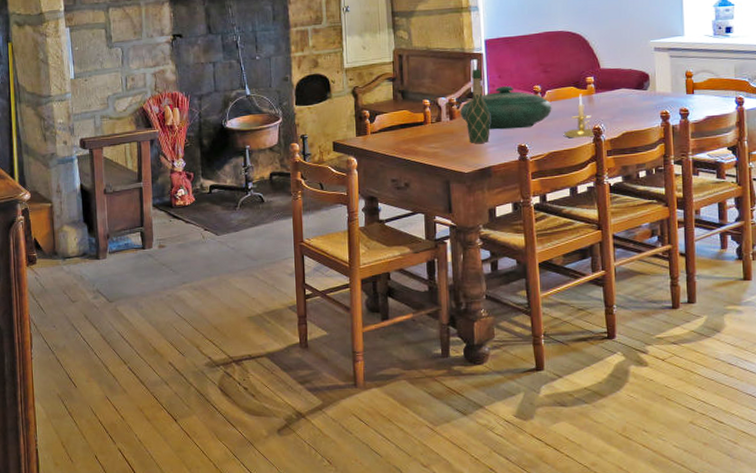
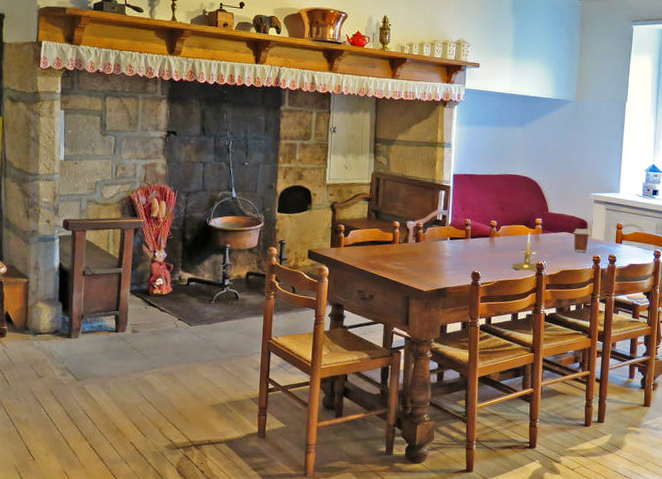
decorative bowl: present [460,85,552,130] -> none [425,217,505,257]
wine bottle: present [466,69,491,143] -> none [430,199,452,266]
coffee cup: none [632,81,654,109] -> present [572,228,590,252]

